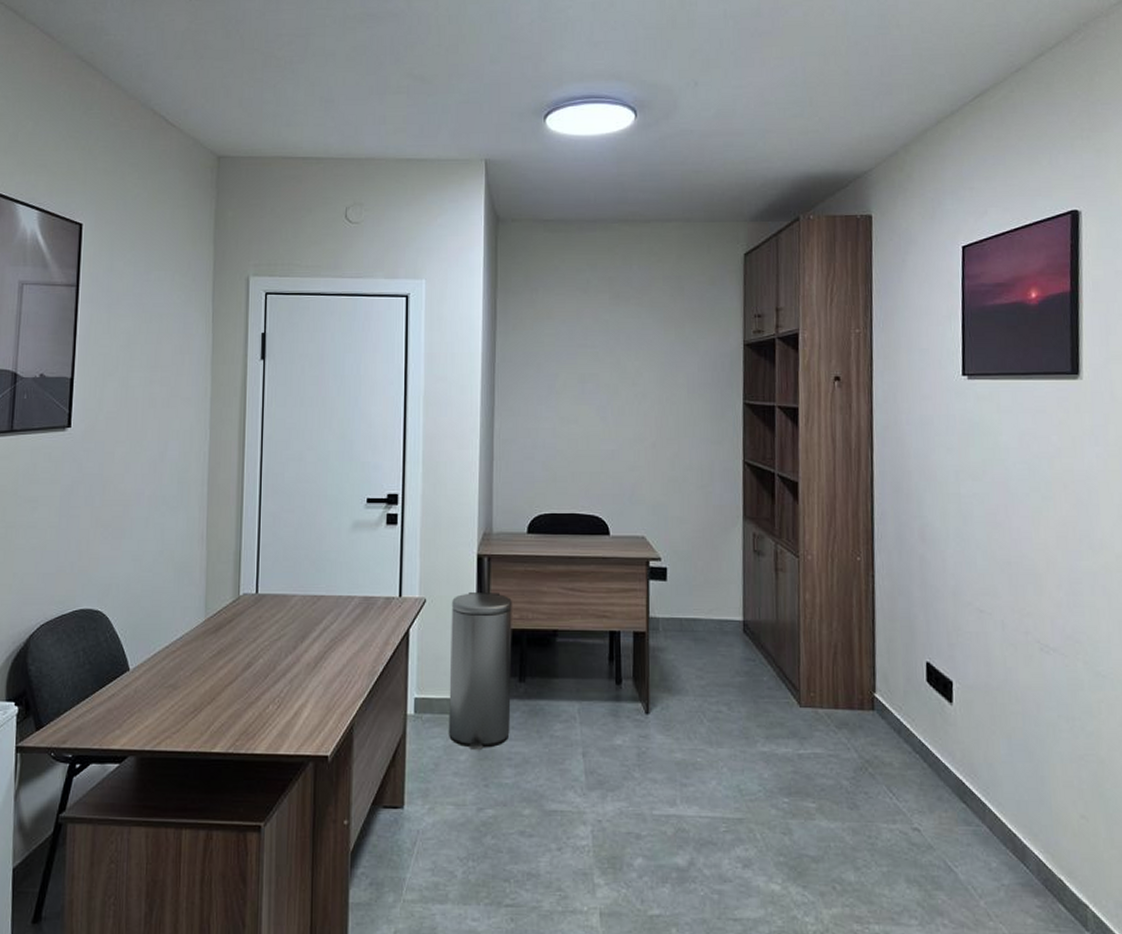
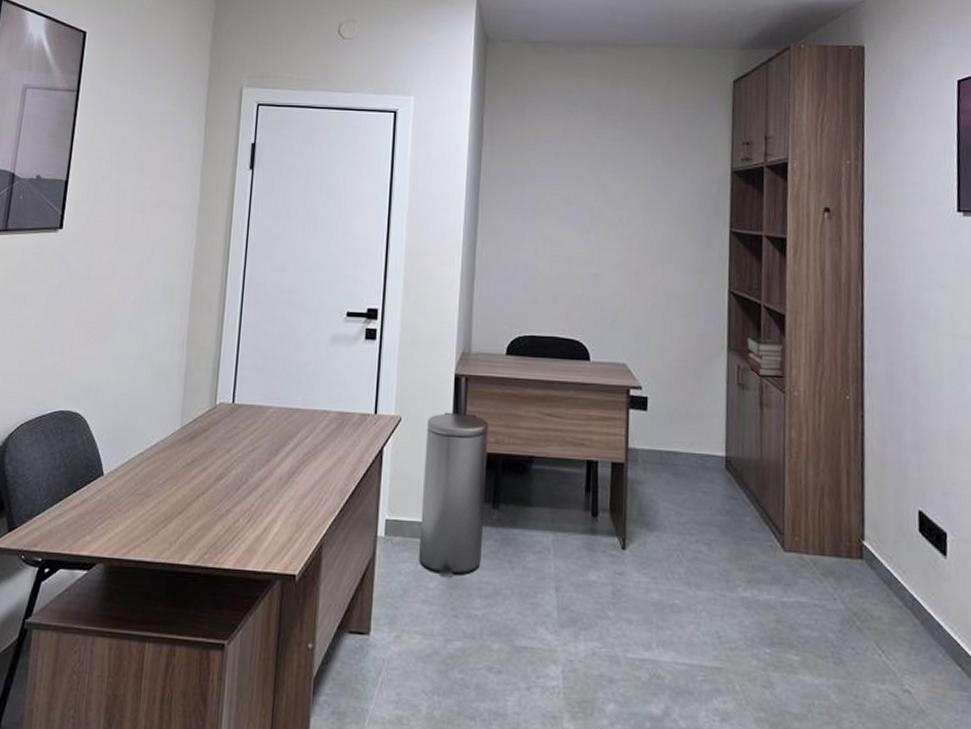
books: none [762,505,800,543] -> present [747,336,786,378]

